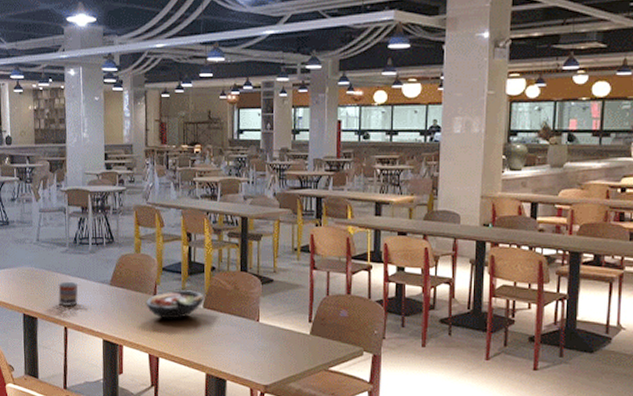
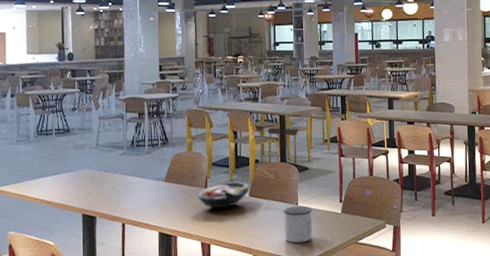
cup: present [58,281,79,306] -> none [116,181,136,204]
mug: none [241,323,277,365] -> present [283,206,313,243]

